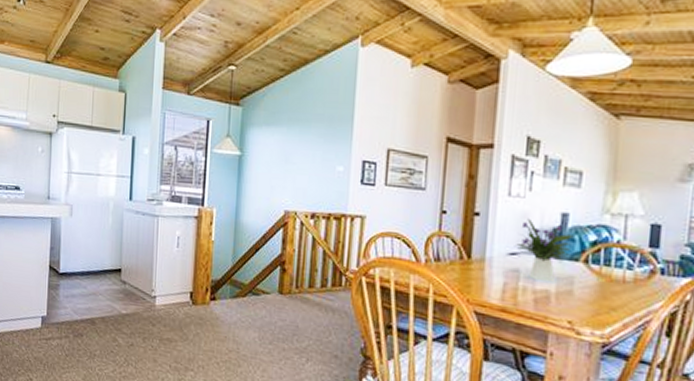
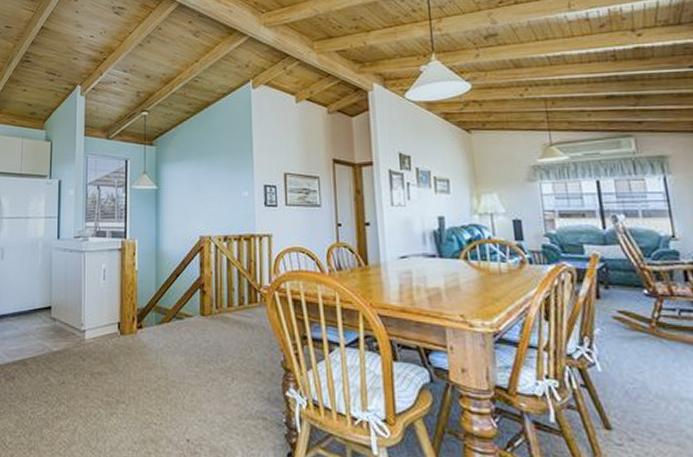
flower arrangement: present [514,217,574,283] -> none [403,223,452,281]

